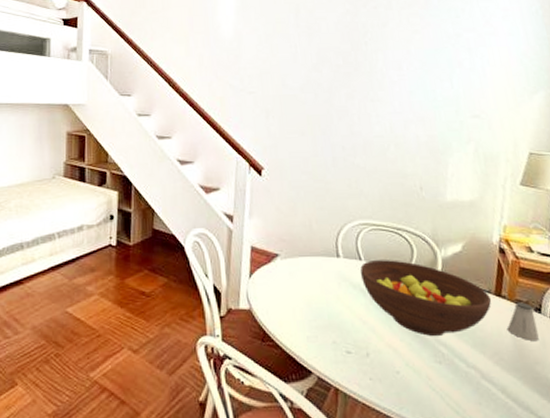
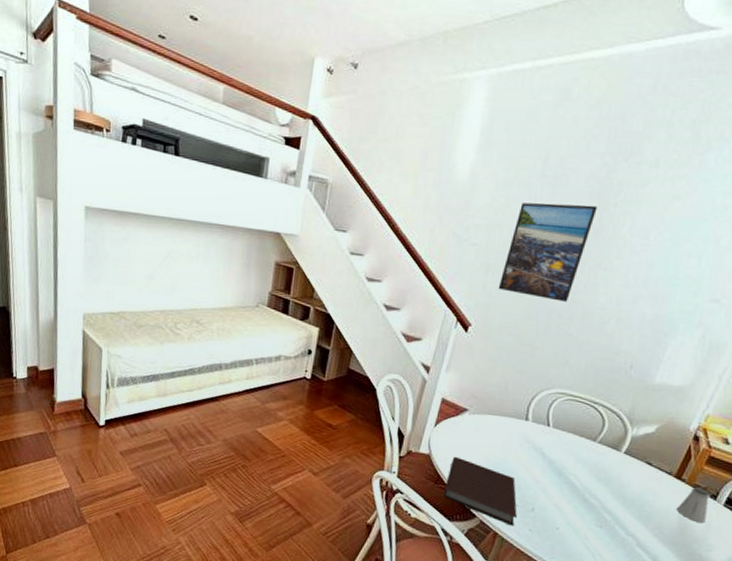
notebook: none [273,307,353,378] -> present [443,456,517,526]
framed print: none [280,46,352,135] -> present [498,202,598,302]
fruit bowl: present [360,260,492,337] -> none [545,428,670,505]

